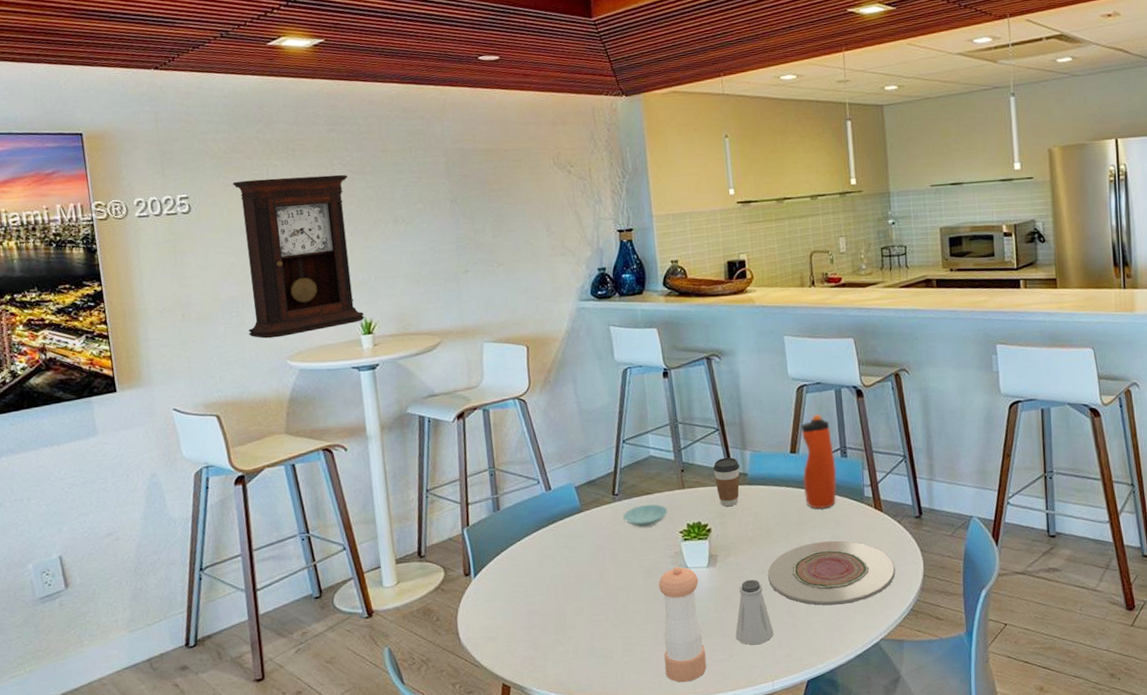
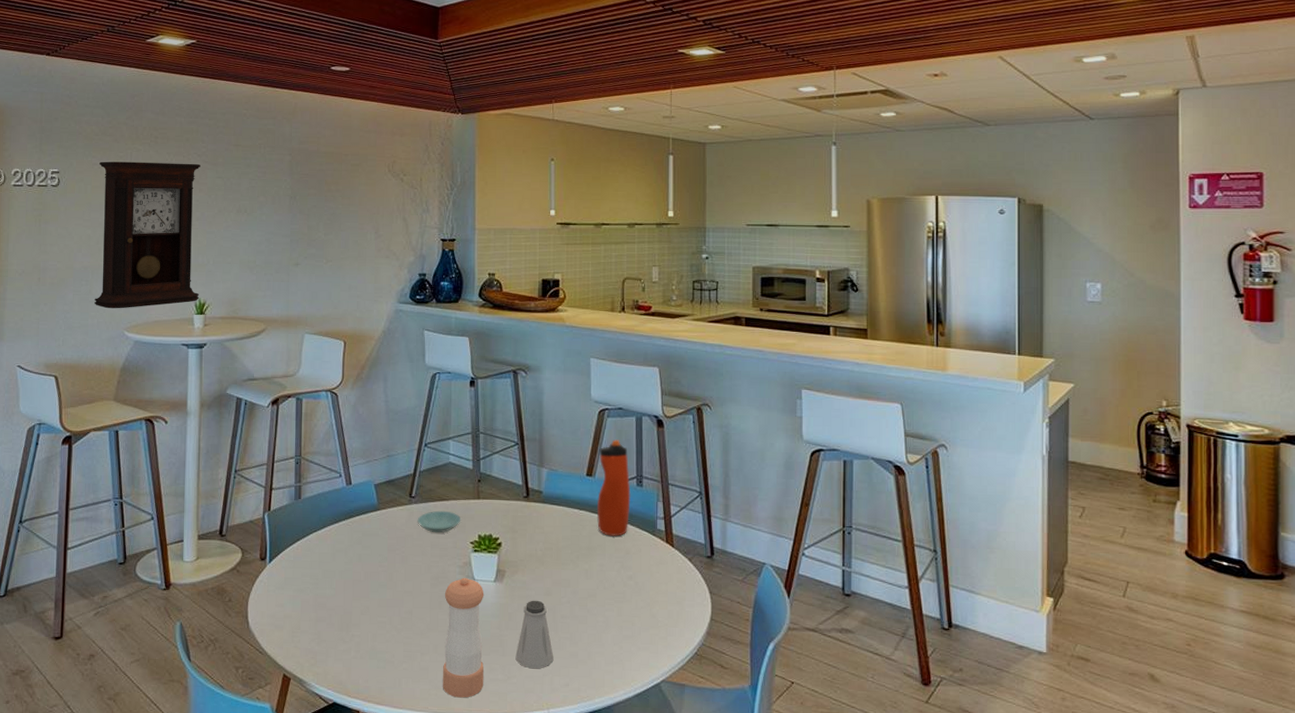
coffee cup: present [712,457,740,507] -> none [509,472,536,523]
plate: present [768,540,896,606] -> none [553,570,682,638]

